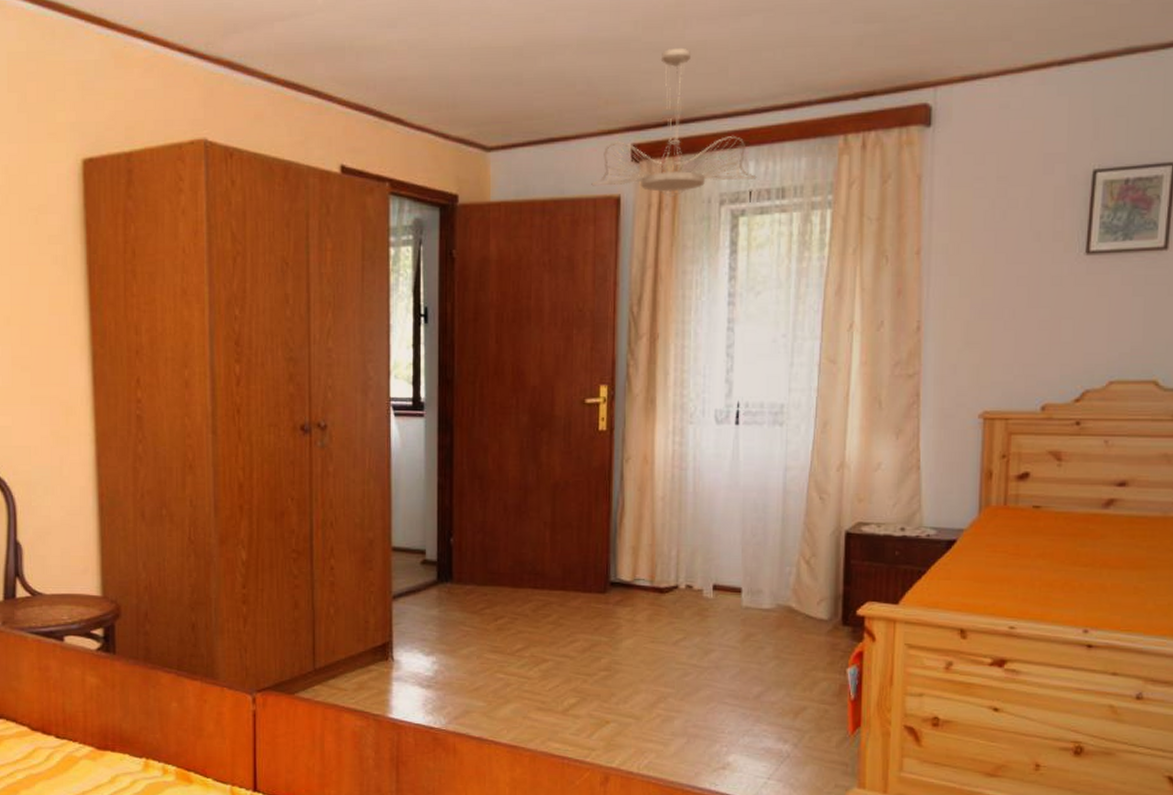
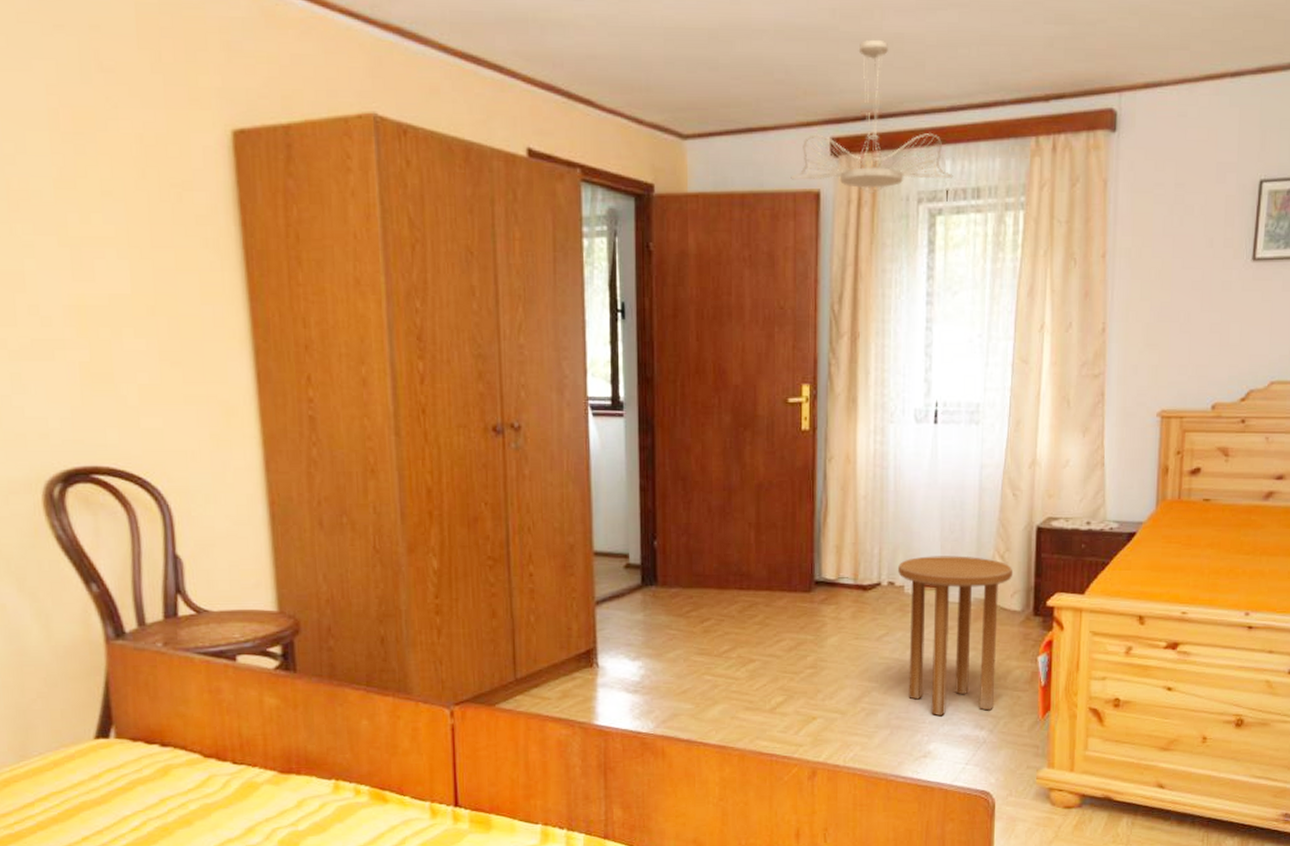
side table: none [697,559,819,726] -> present [898,555,1012,715]

